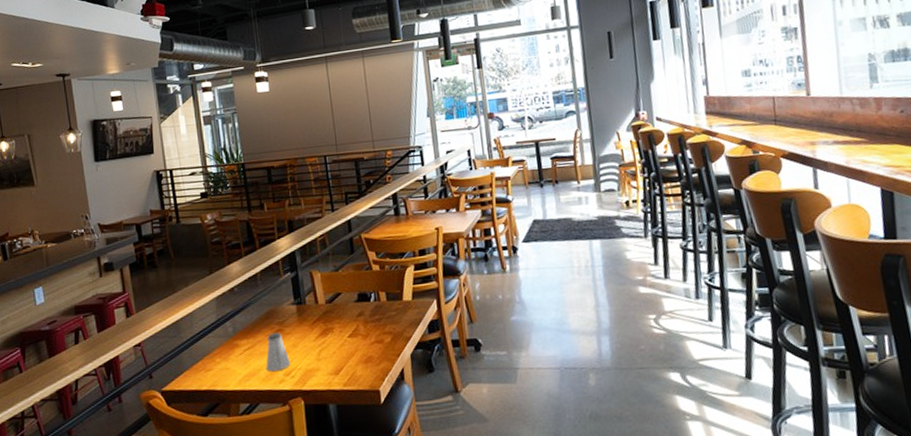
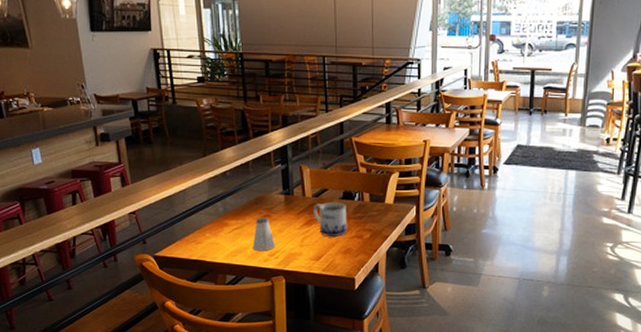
mug: none [327,305,366,346] -> present [312,202,347,237]

